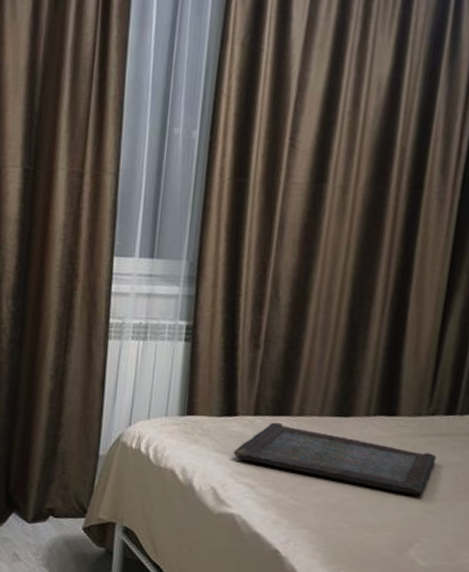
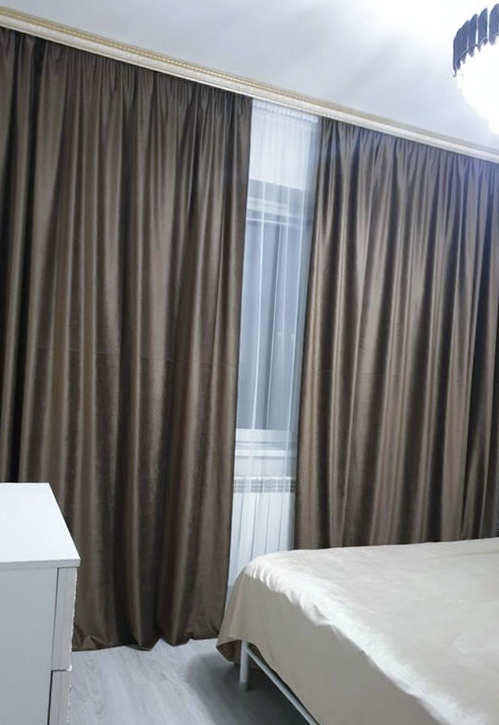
serving tray: present [233,422,437,495] -> none [328,551,468,600]

